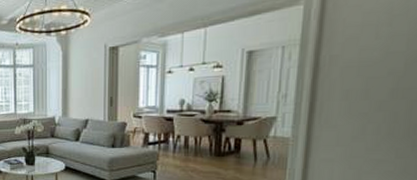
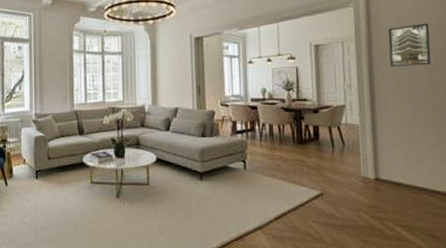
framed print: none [342,19,405,73] -> present [388,23,431,66]

